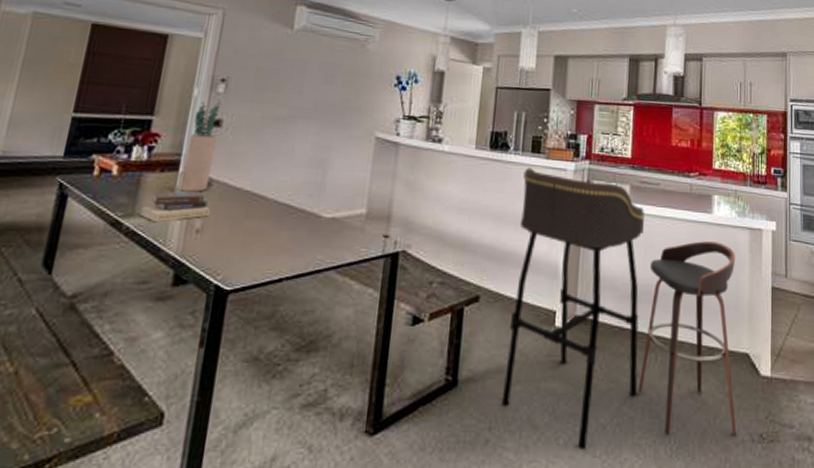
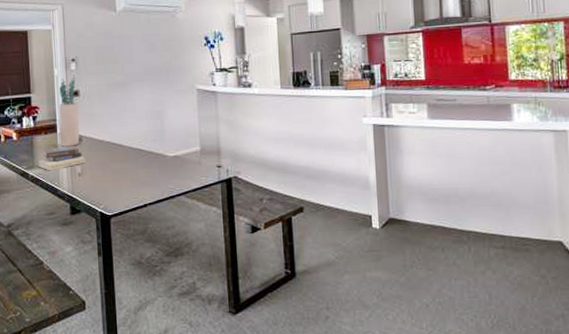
bar stool: present [501,167,644,448] -> none [326,99,455,322]
bar stool: present [638,241,737,436] -> none [454,146,556,311]

